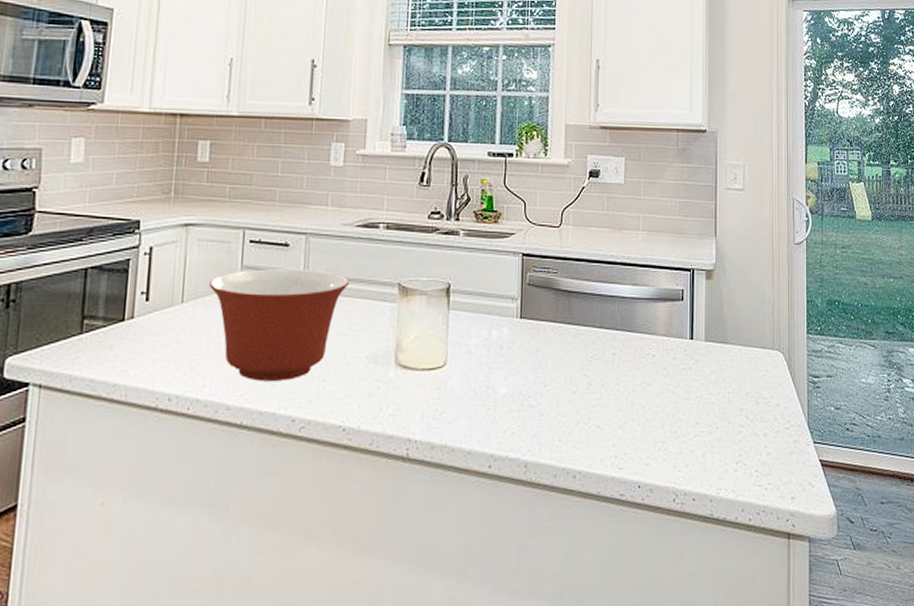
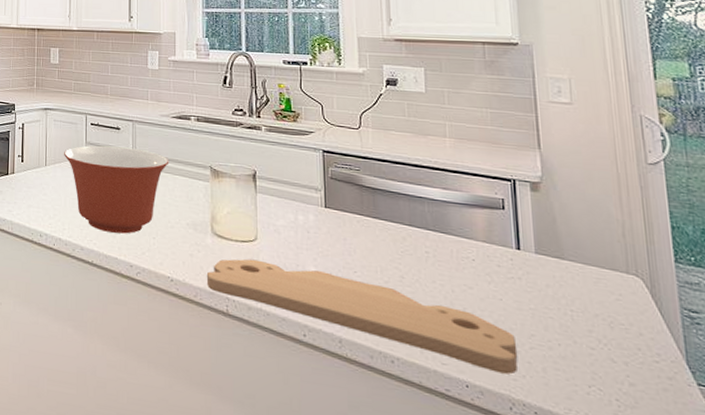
cutting board: none [385,388,684,467] -> present [206,259,518,375]

